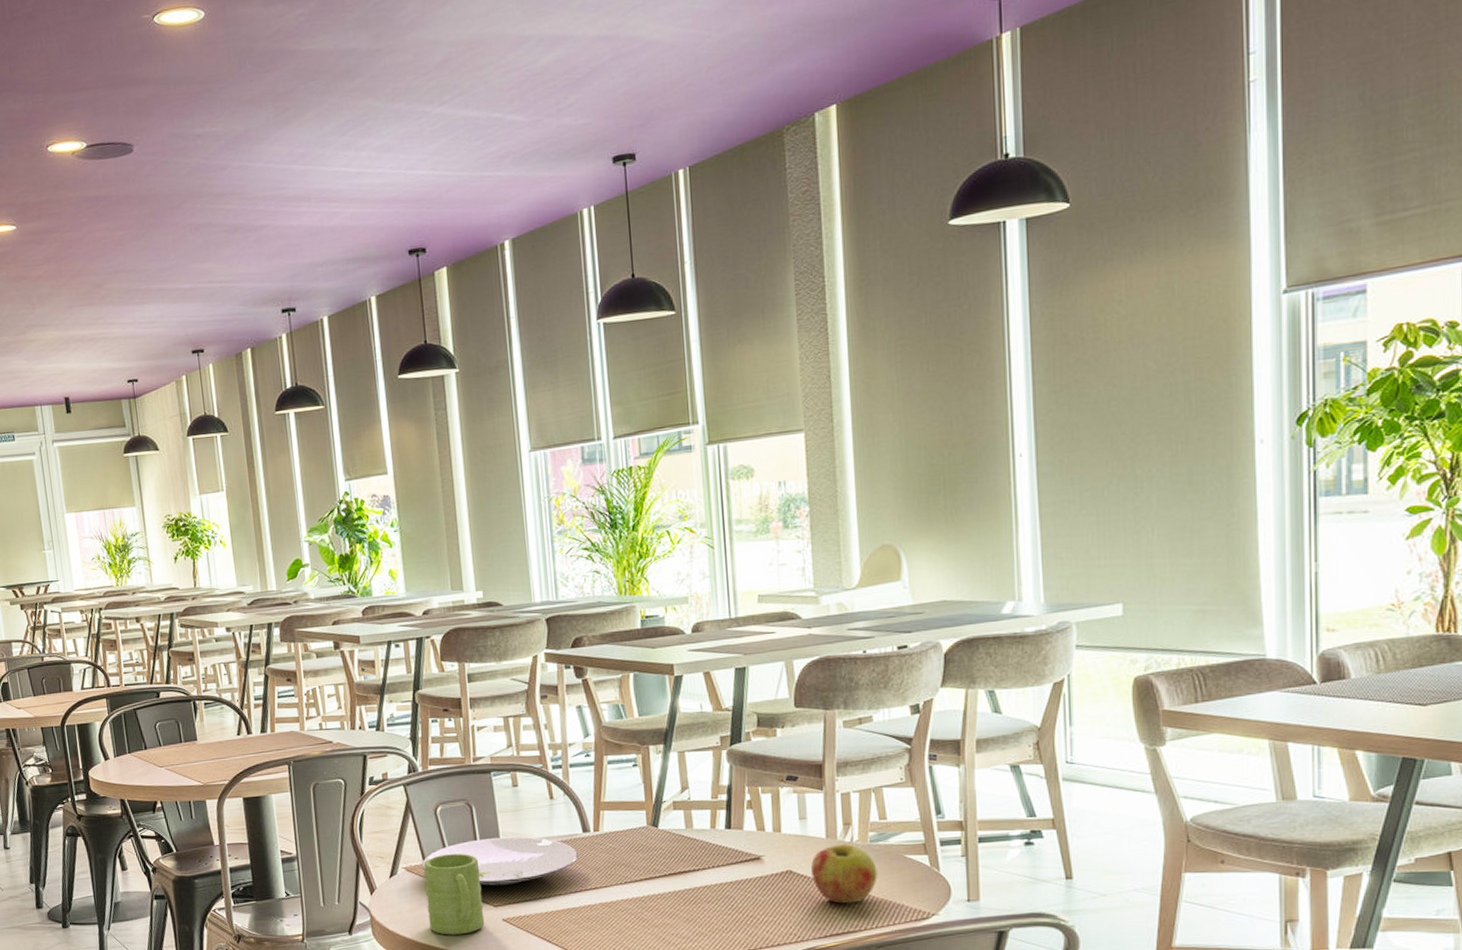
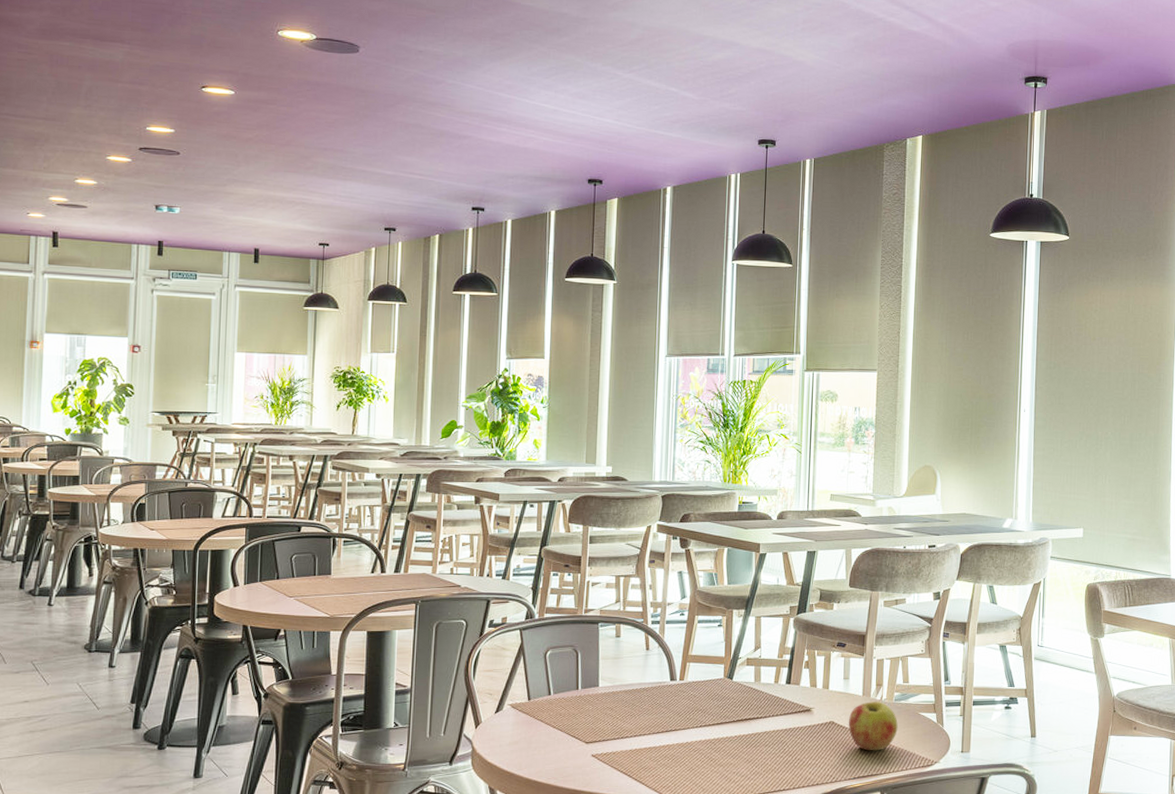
plate: present [421,836,578,887] -> none [526,681,664,725]
mug: present [424,853,485,935] -> none [526,693,578,768]

